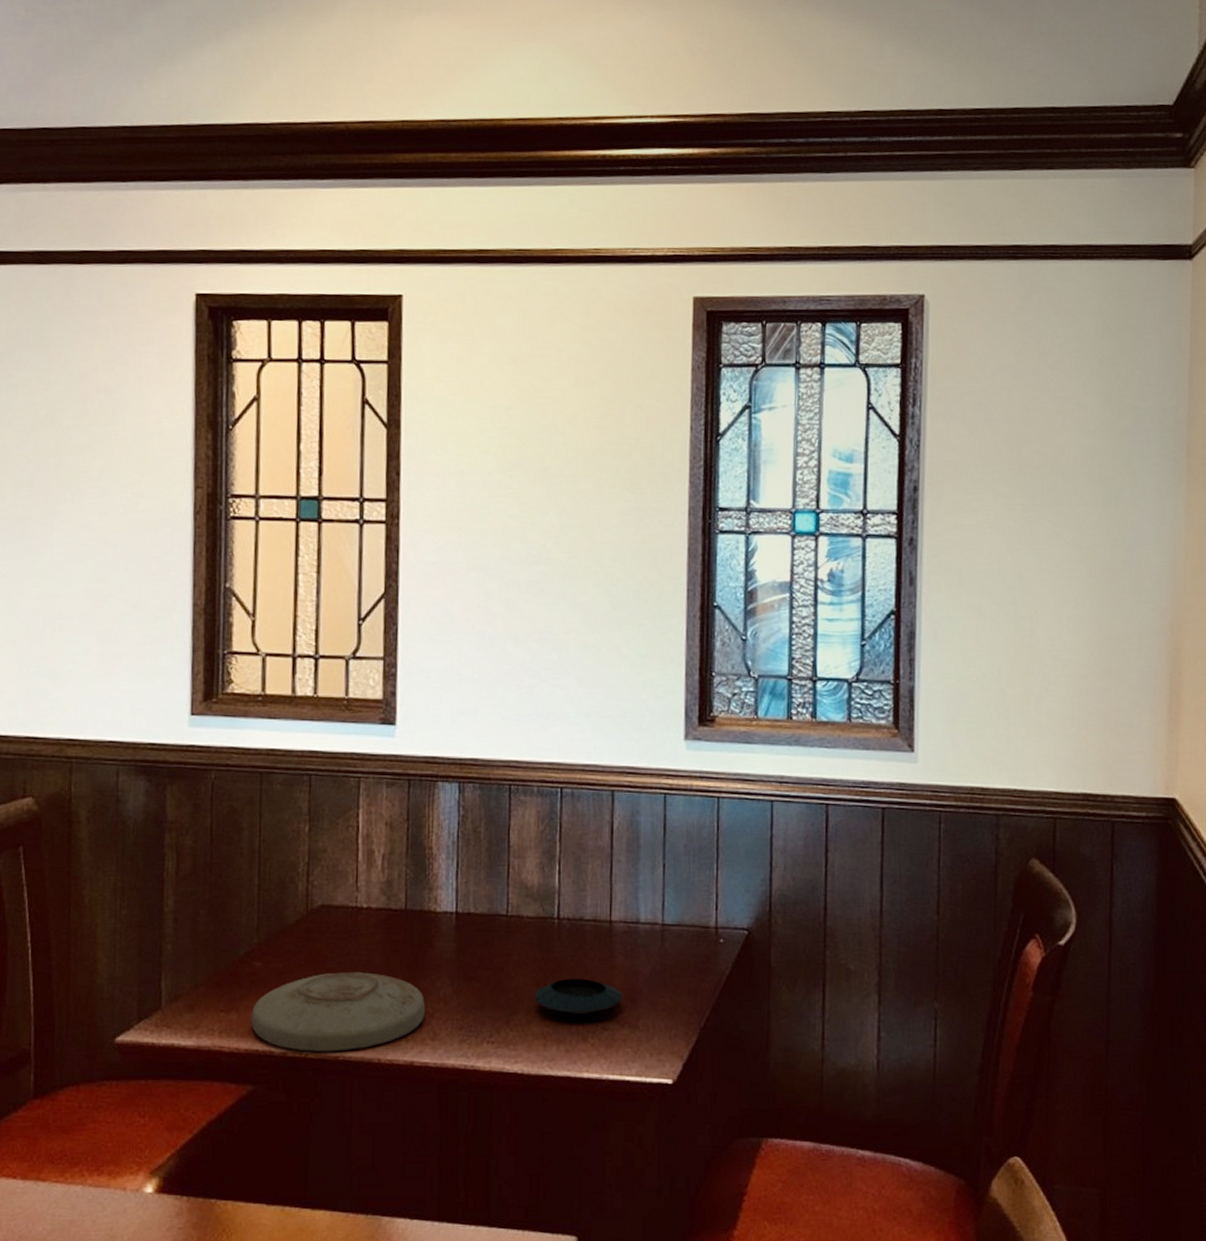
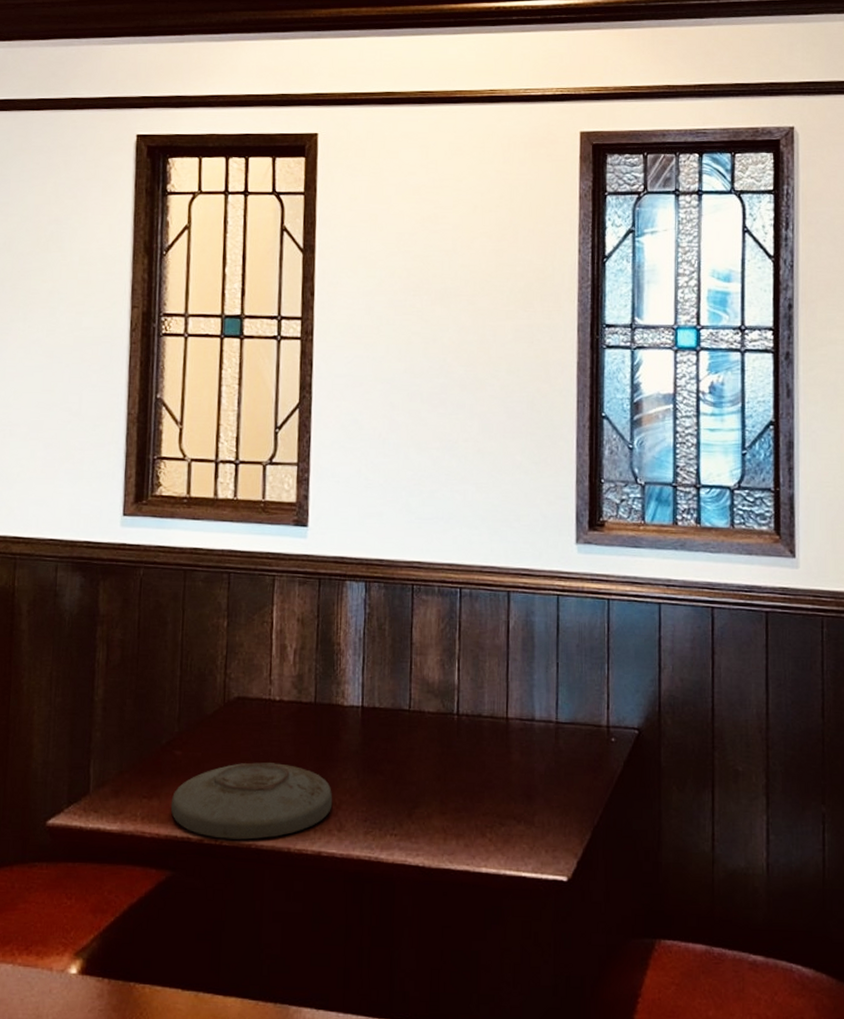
saucer: present [535,978,622,1015] -> none [435,773,518,810]

